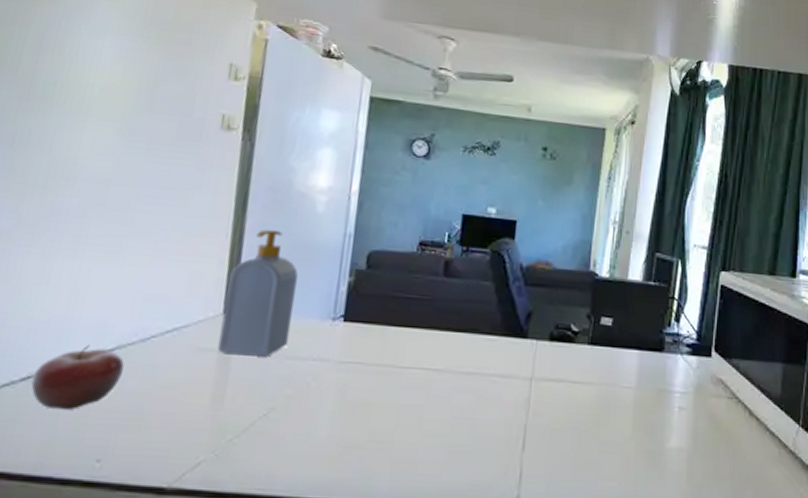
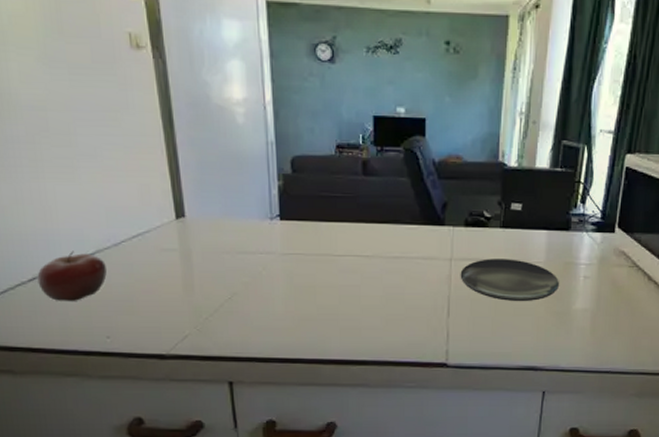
soap bottle: present [217,228,298,357] -> none [173,142,237,253]
plate: none [540,380,651,435] -> present [460,259,559,301]

